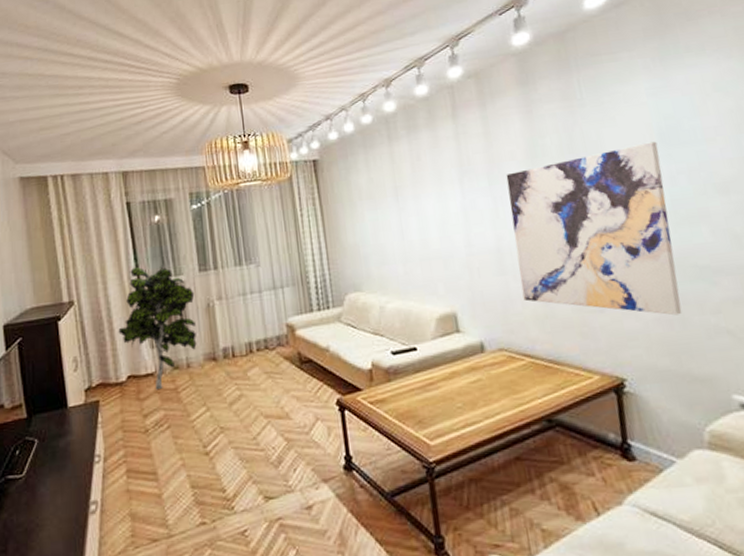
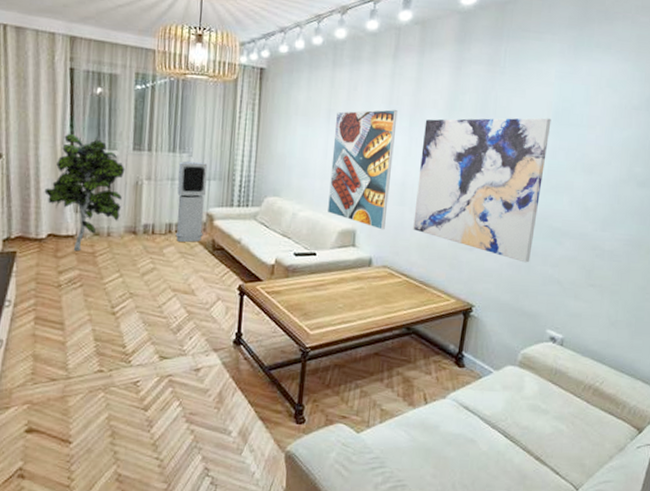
air purifier: none [247,270,287,361] -> present [175,160,208,242]
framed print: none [404,171,490,308] -> present [328,109,398,230]

